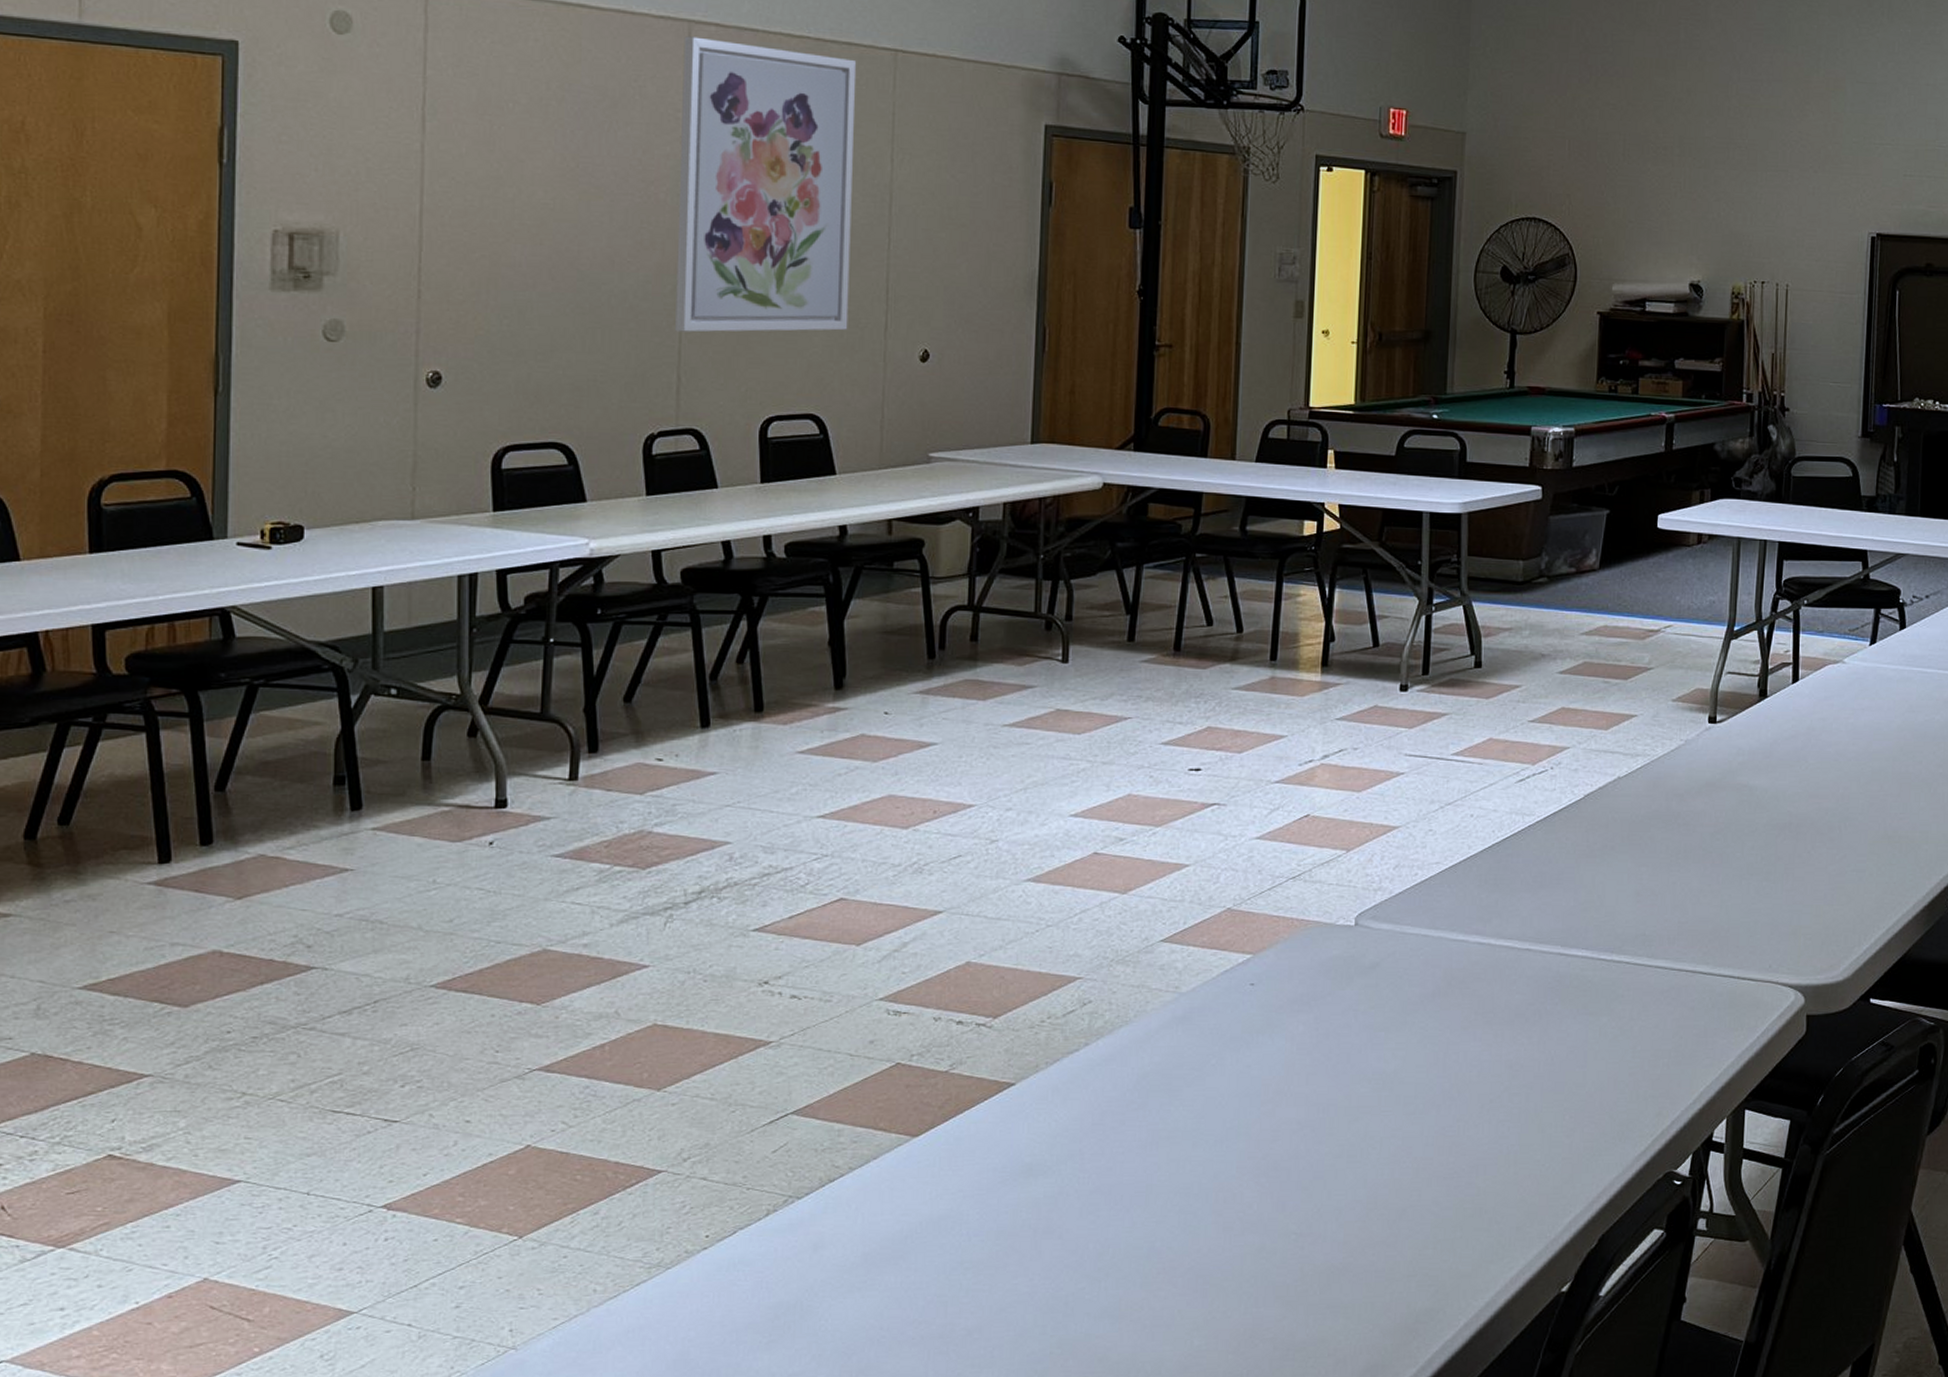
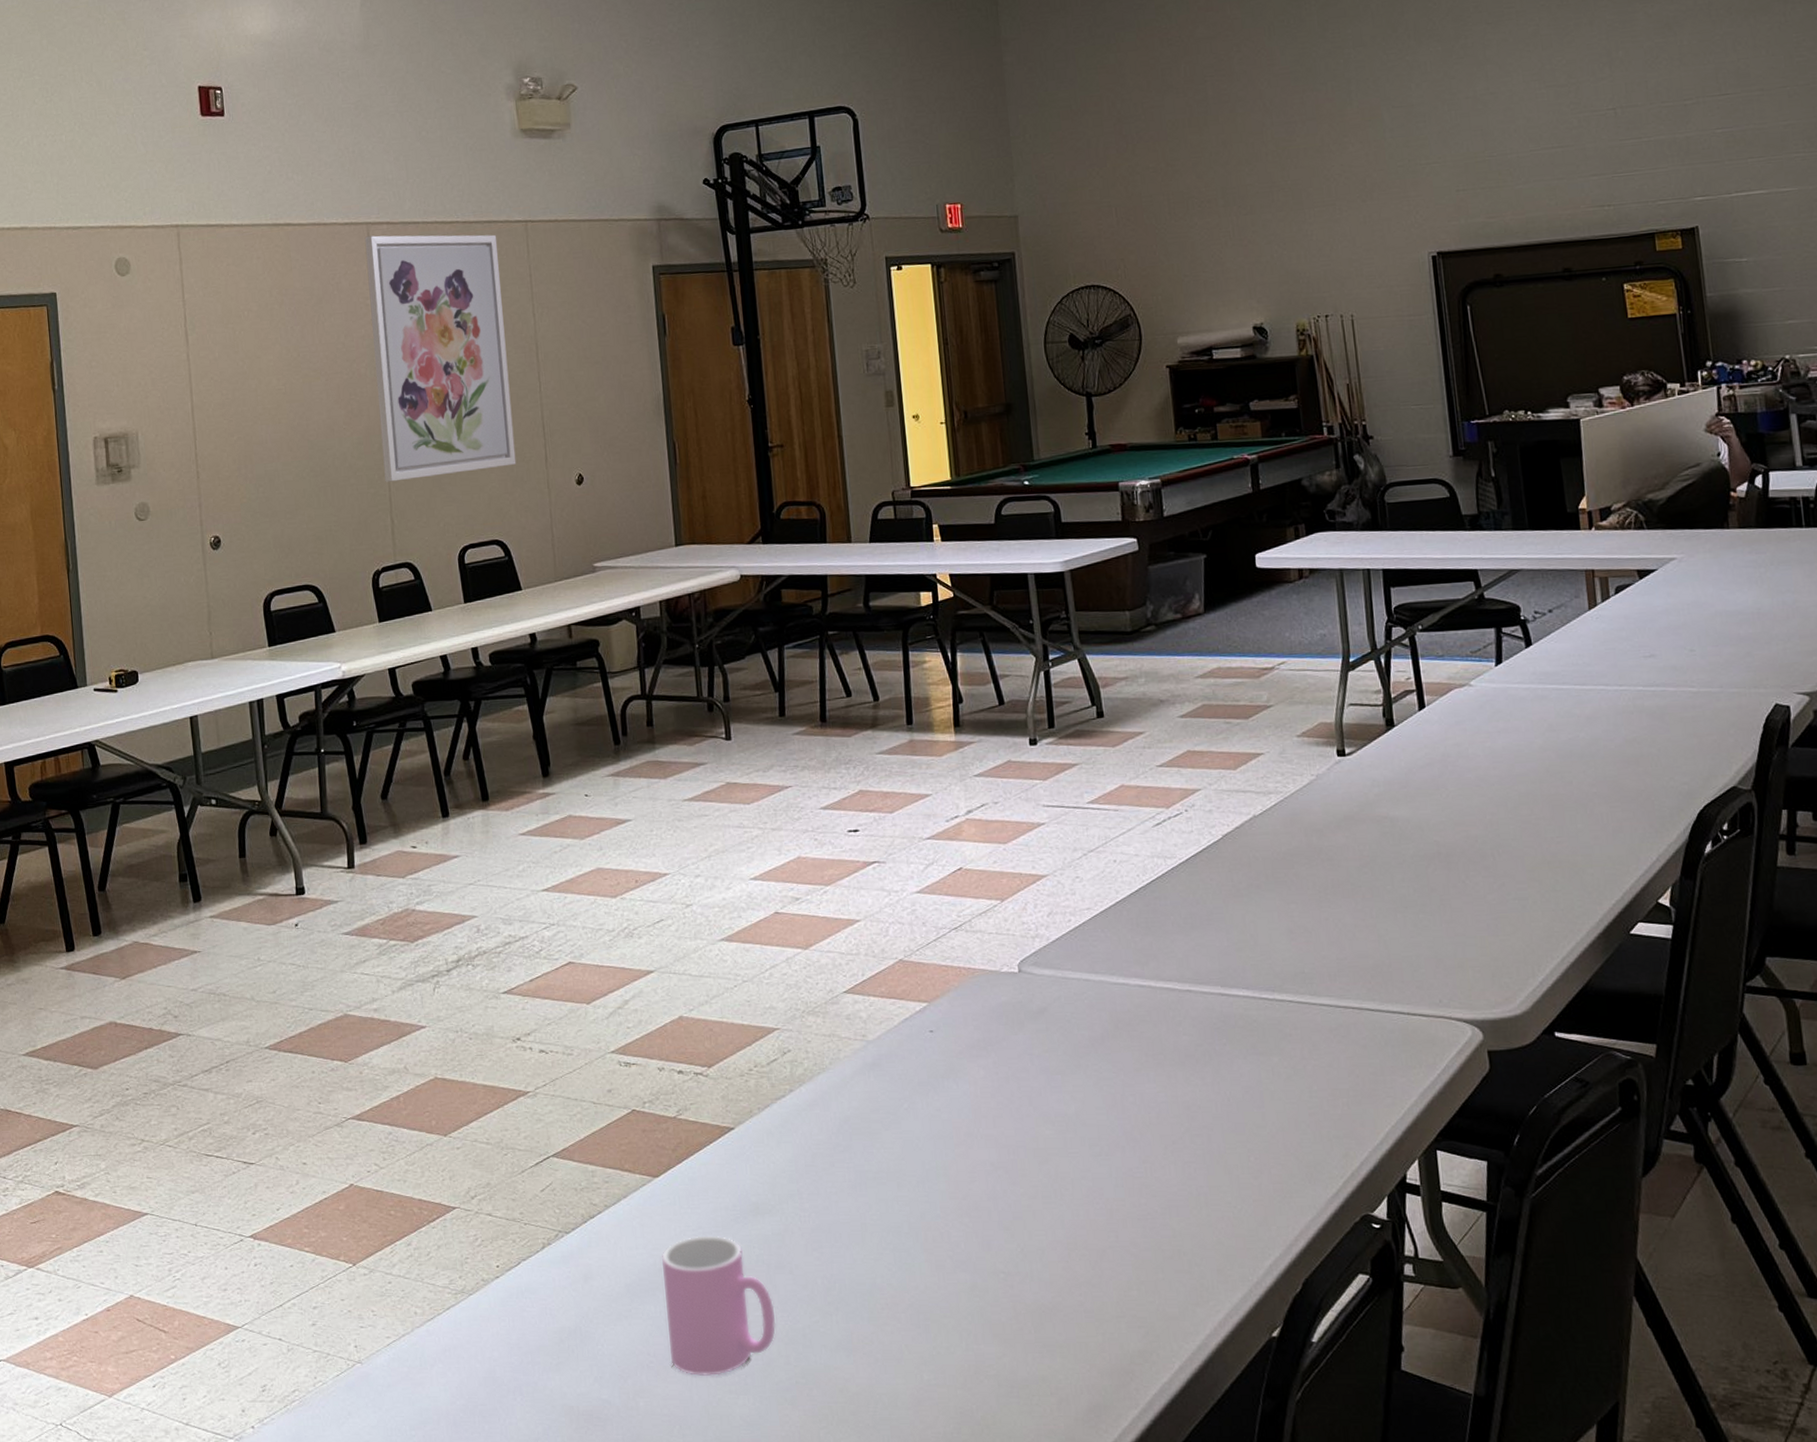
cup: none [906,1199,1035,1350] -> present [661,1235,775,1376]

